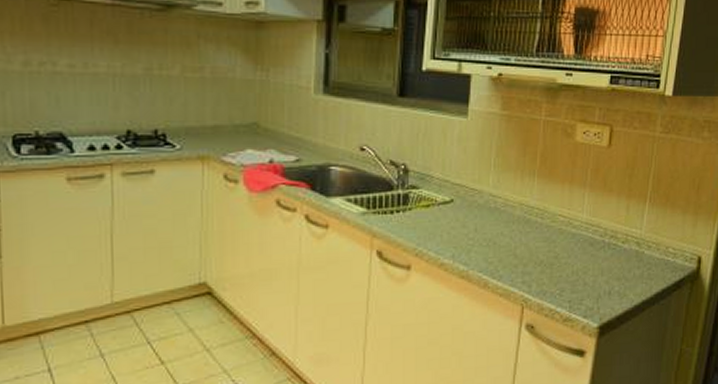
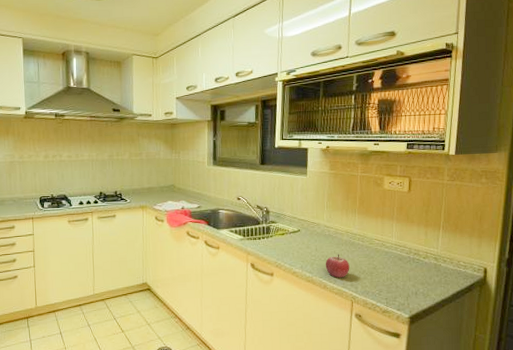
fruit: none [487,236,522,272] -> present [325,254,350,278]

